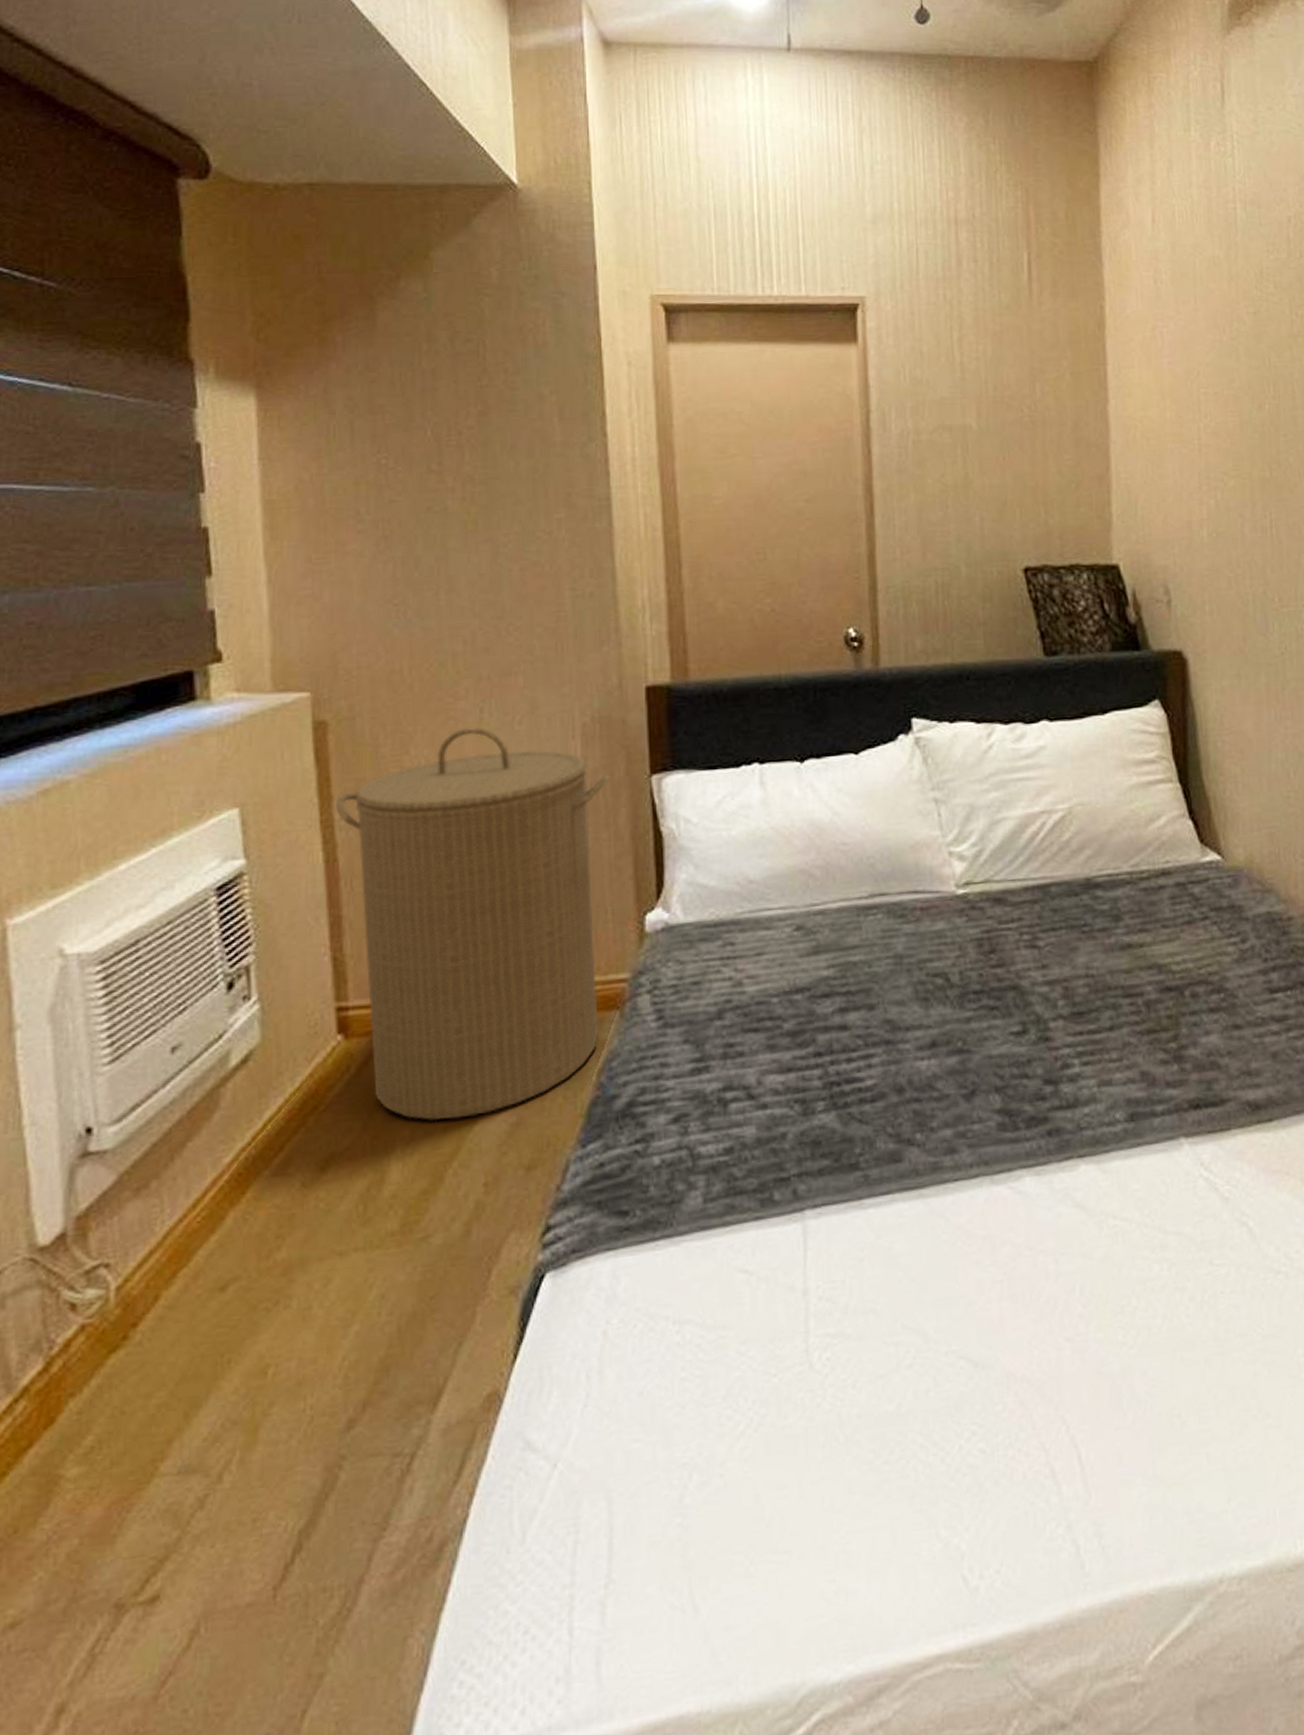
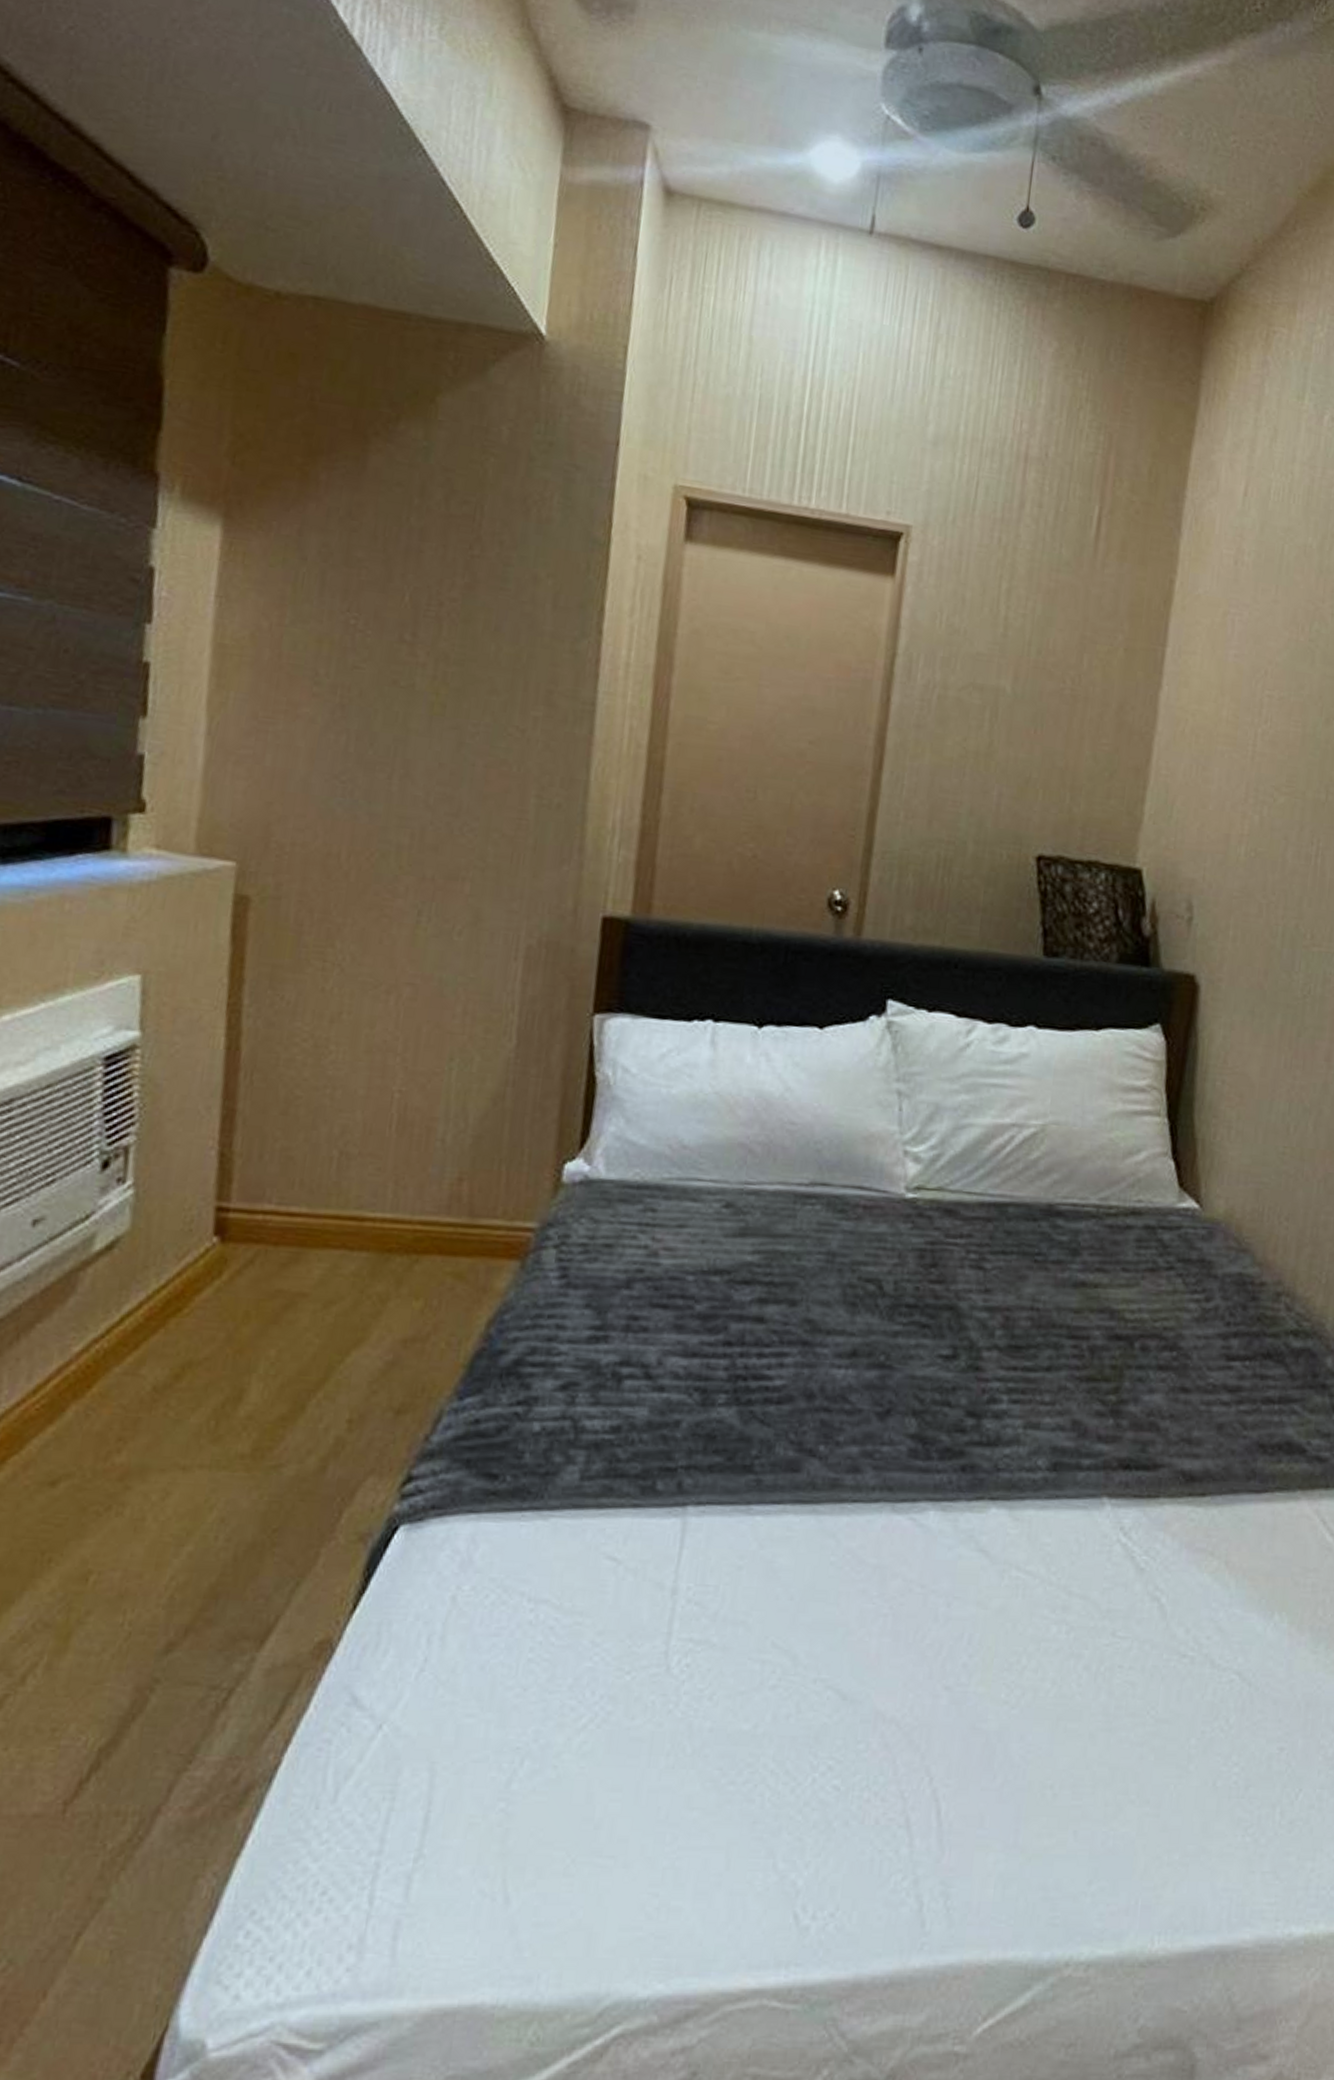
laundry hamper: present [336,727,611,1121] -> none [243,928,550,1347]

